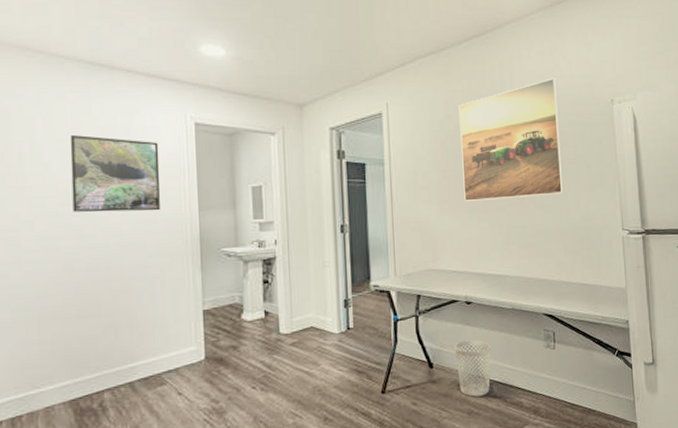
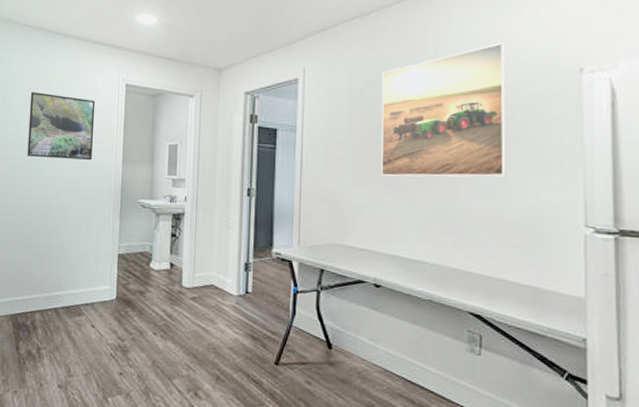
wastebasket: present [454,339,491,397] -> none [357,325,399,391]

